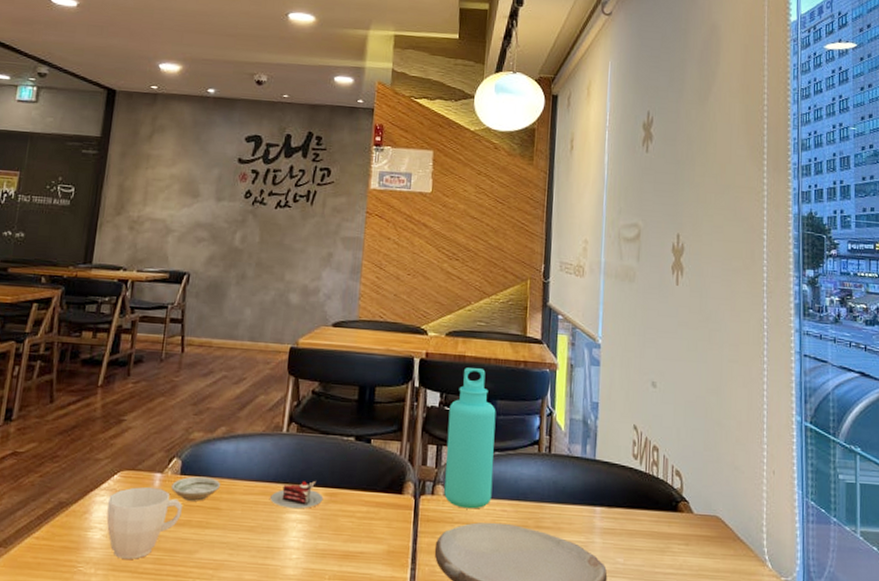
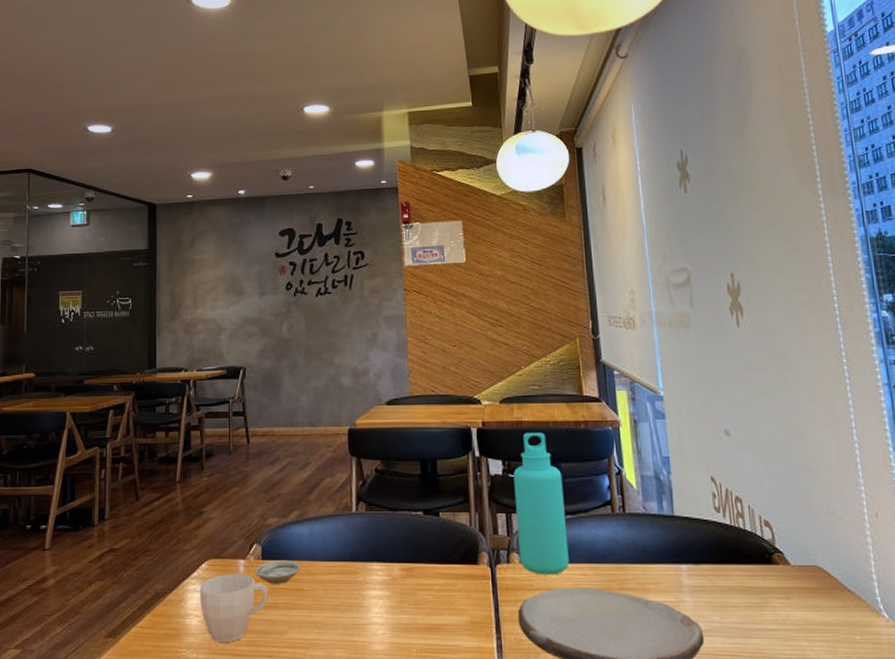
cake slice: present [270,481,324,509] -> none [349,558,400,586]

